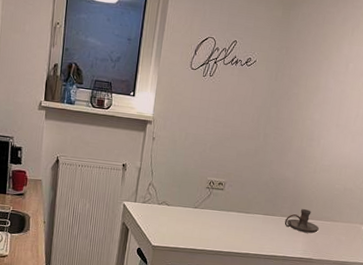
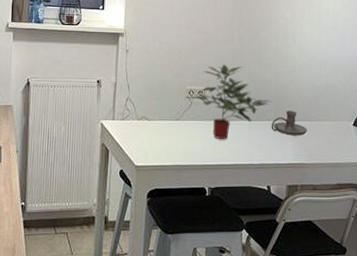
potted plant: none [215,159,289,230] -> present [195,64,272,140]

